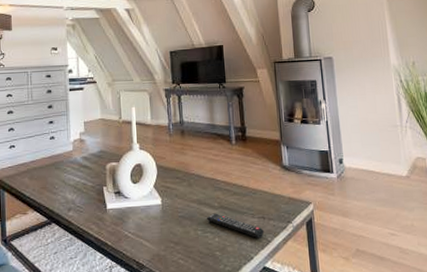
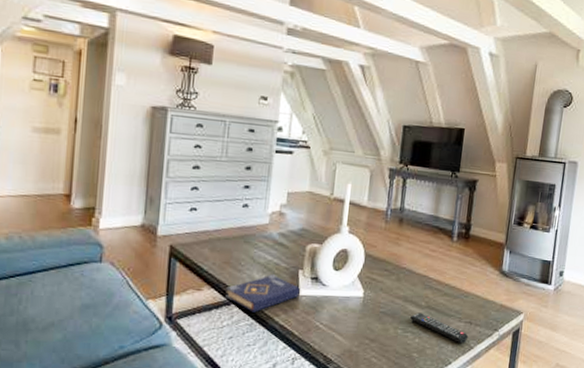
book: none [46,193,107,229] -> present [225,274,300,313]

